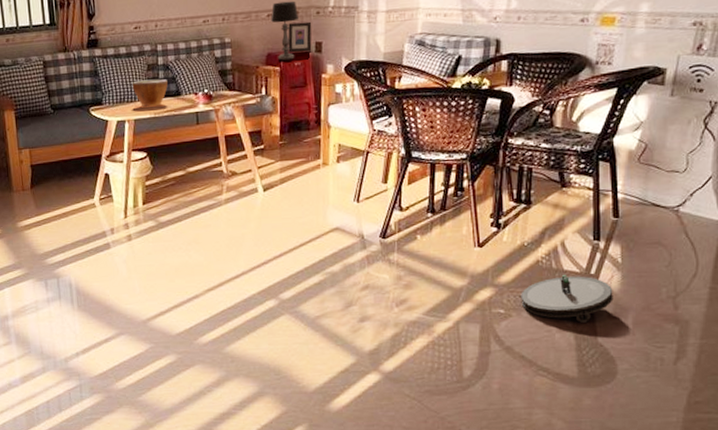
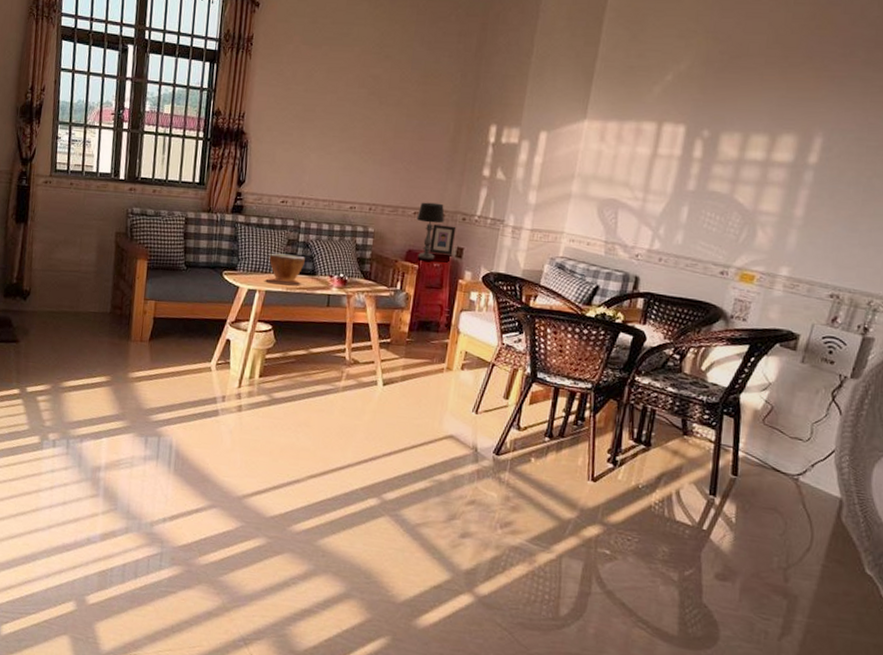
robot vacuum: present [520,274,613,323] -> none [628,524,724,580]

